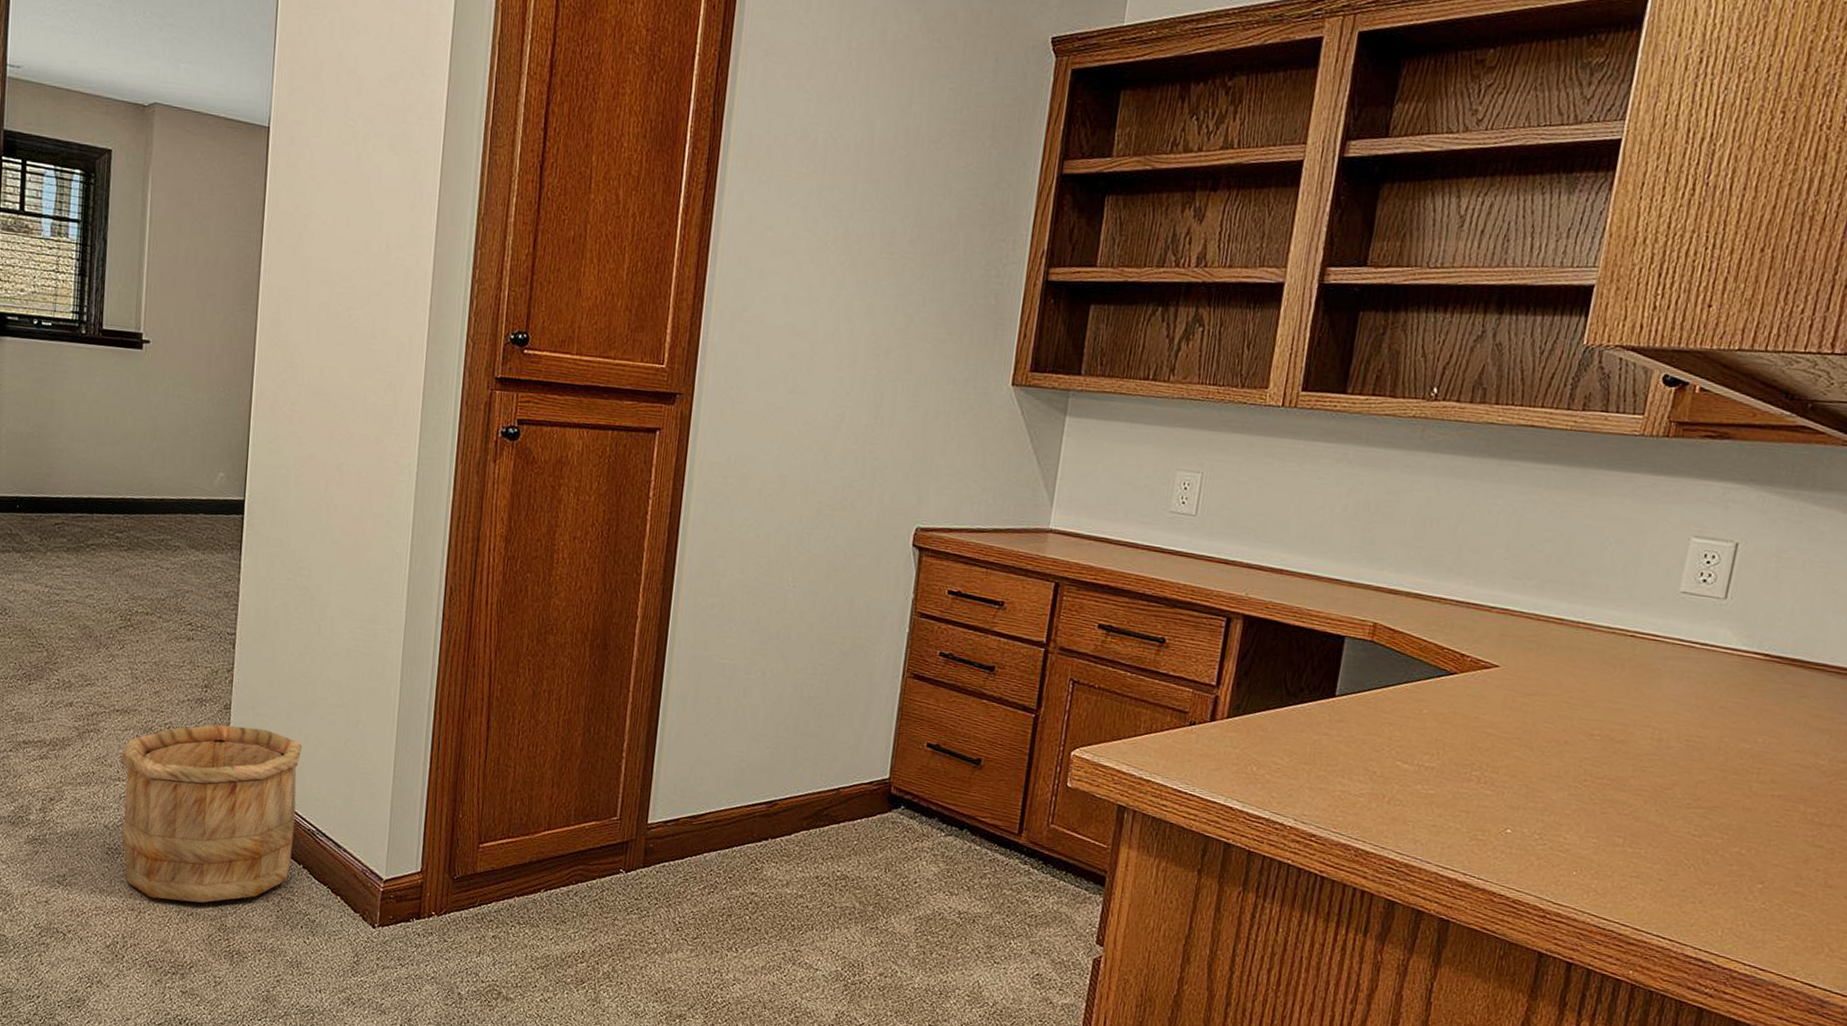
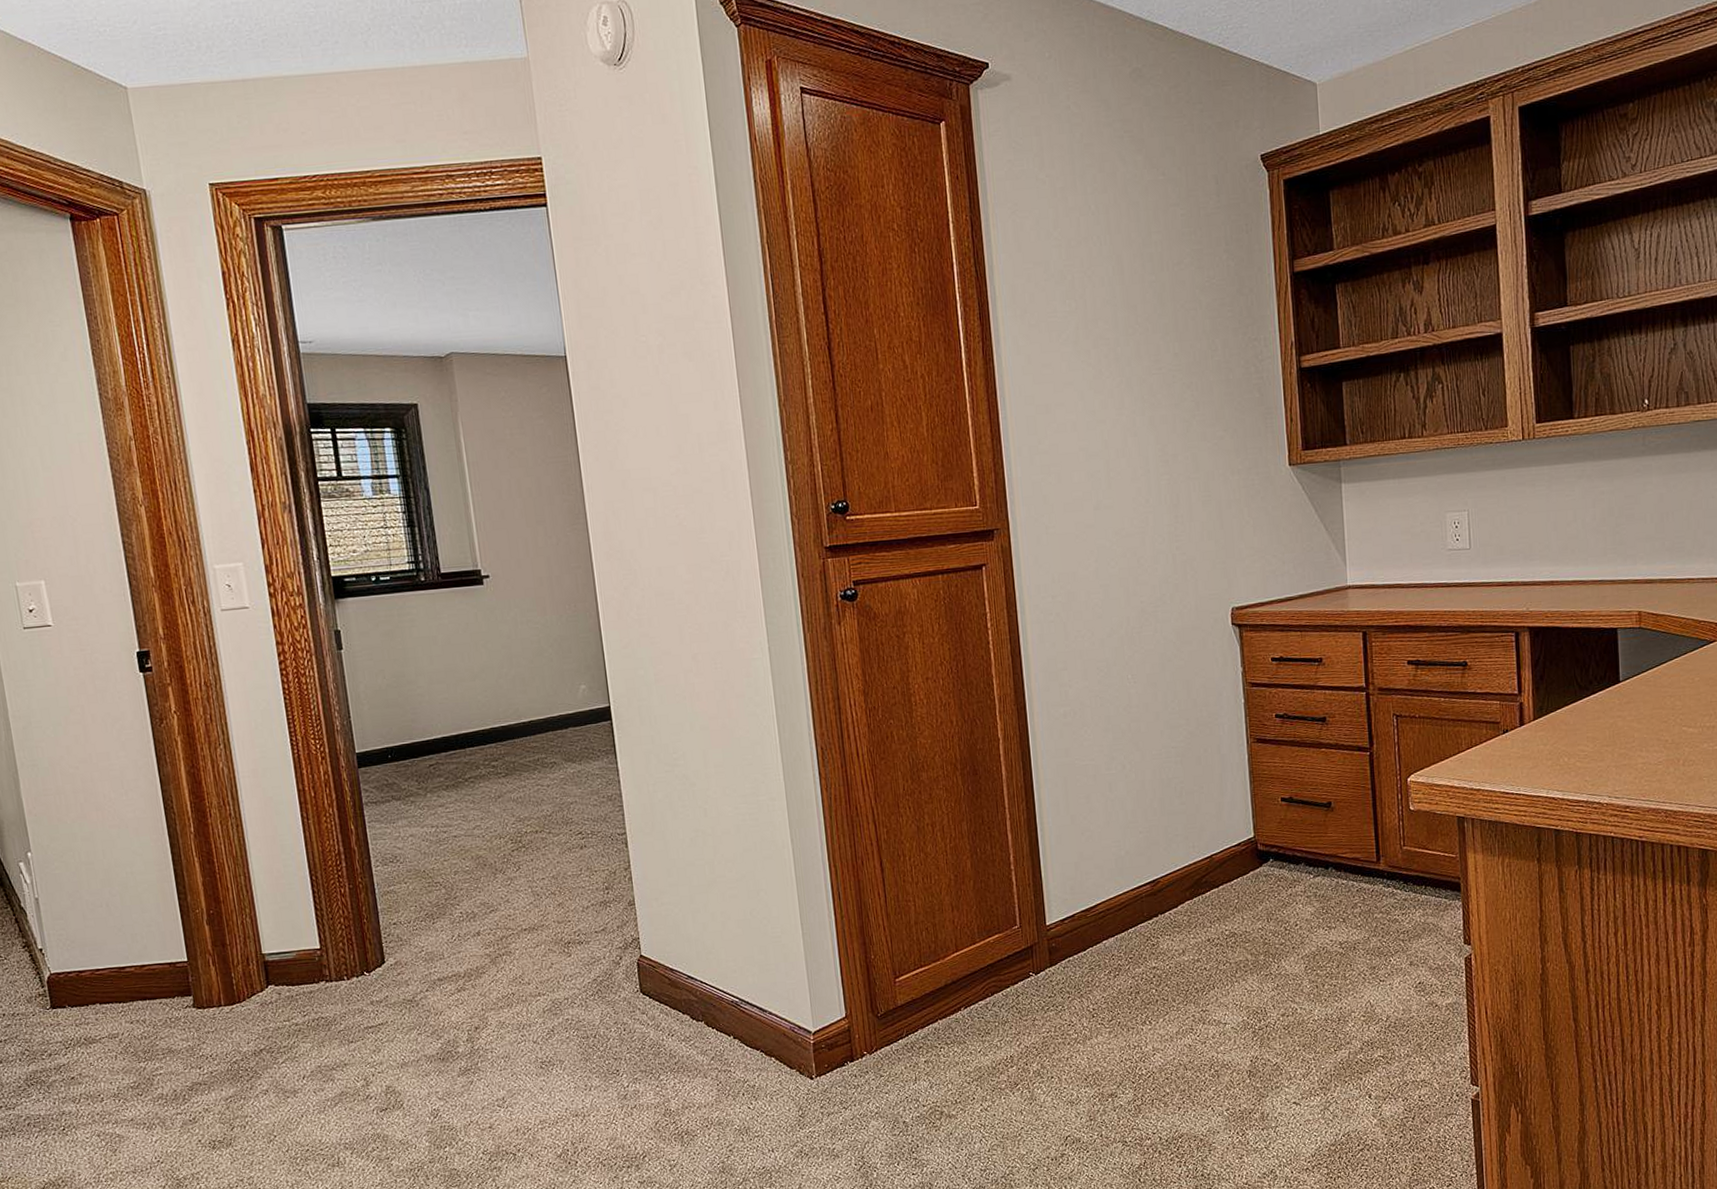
wooden bucket: present [120,724,303,903] -> none [537,916,721,1100]

